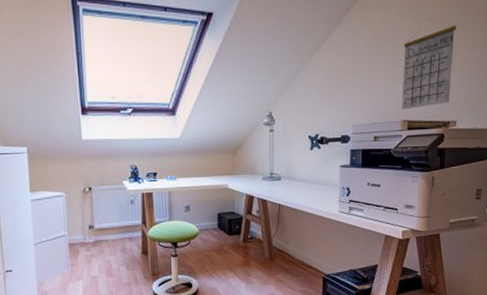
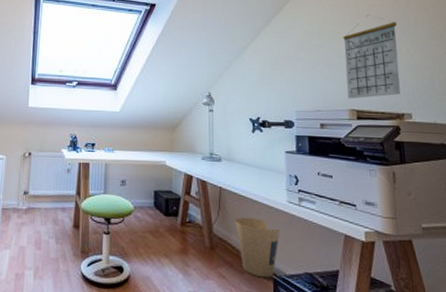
trash can: none [292,228,331,278] -> present [235,217,280,278]

